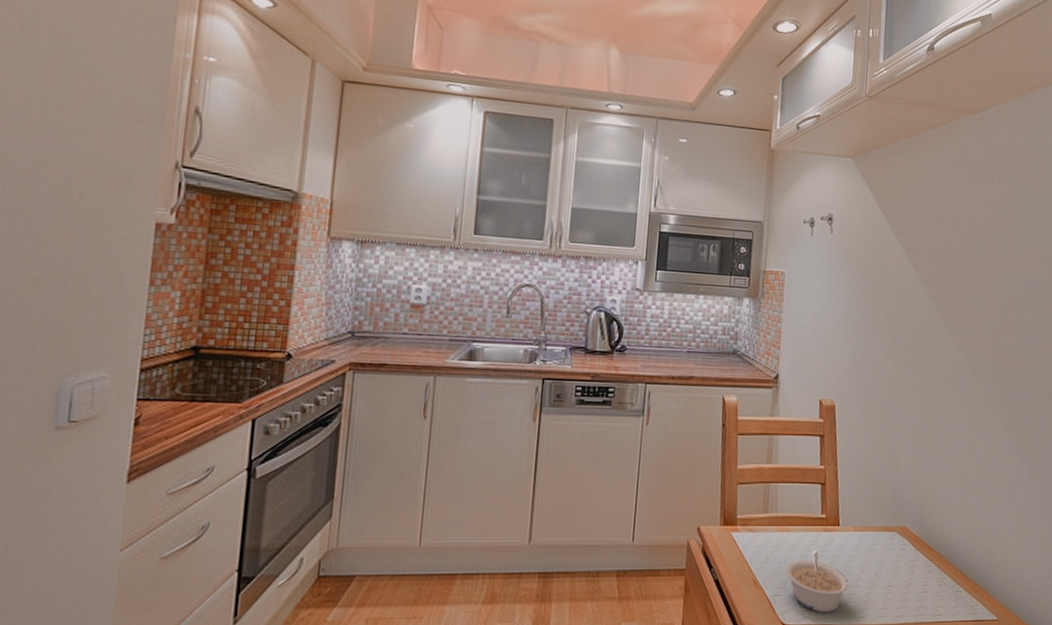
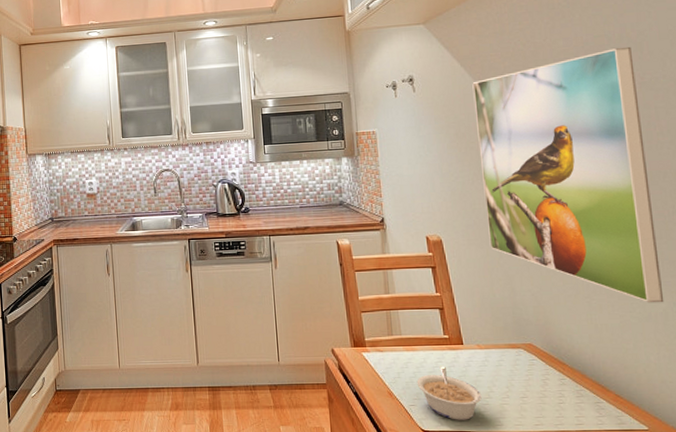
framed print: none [881,219,1037,488] -> present [472,46,664,303]

